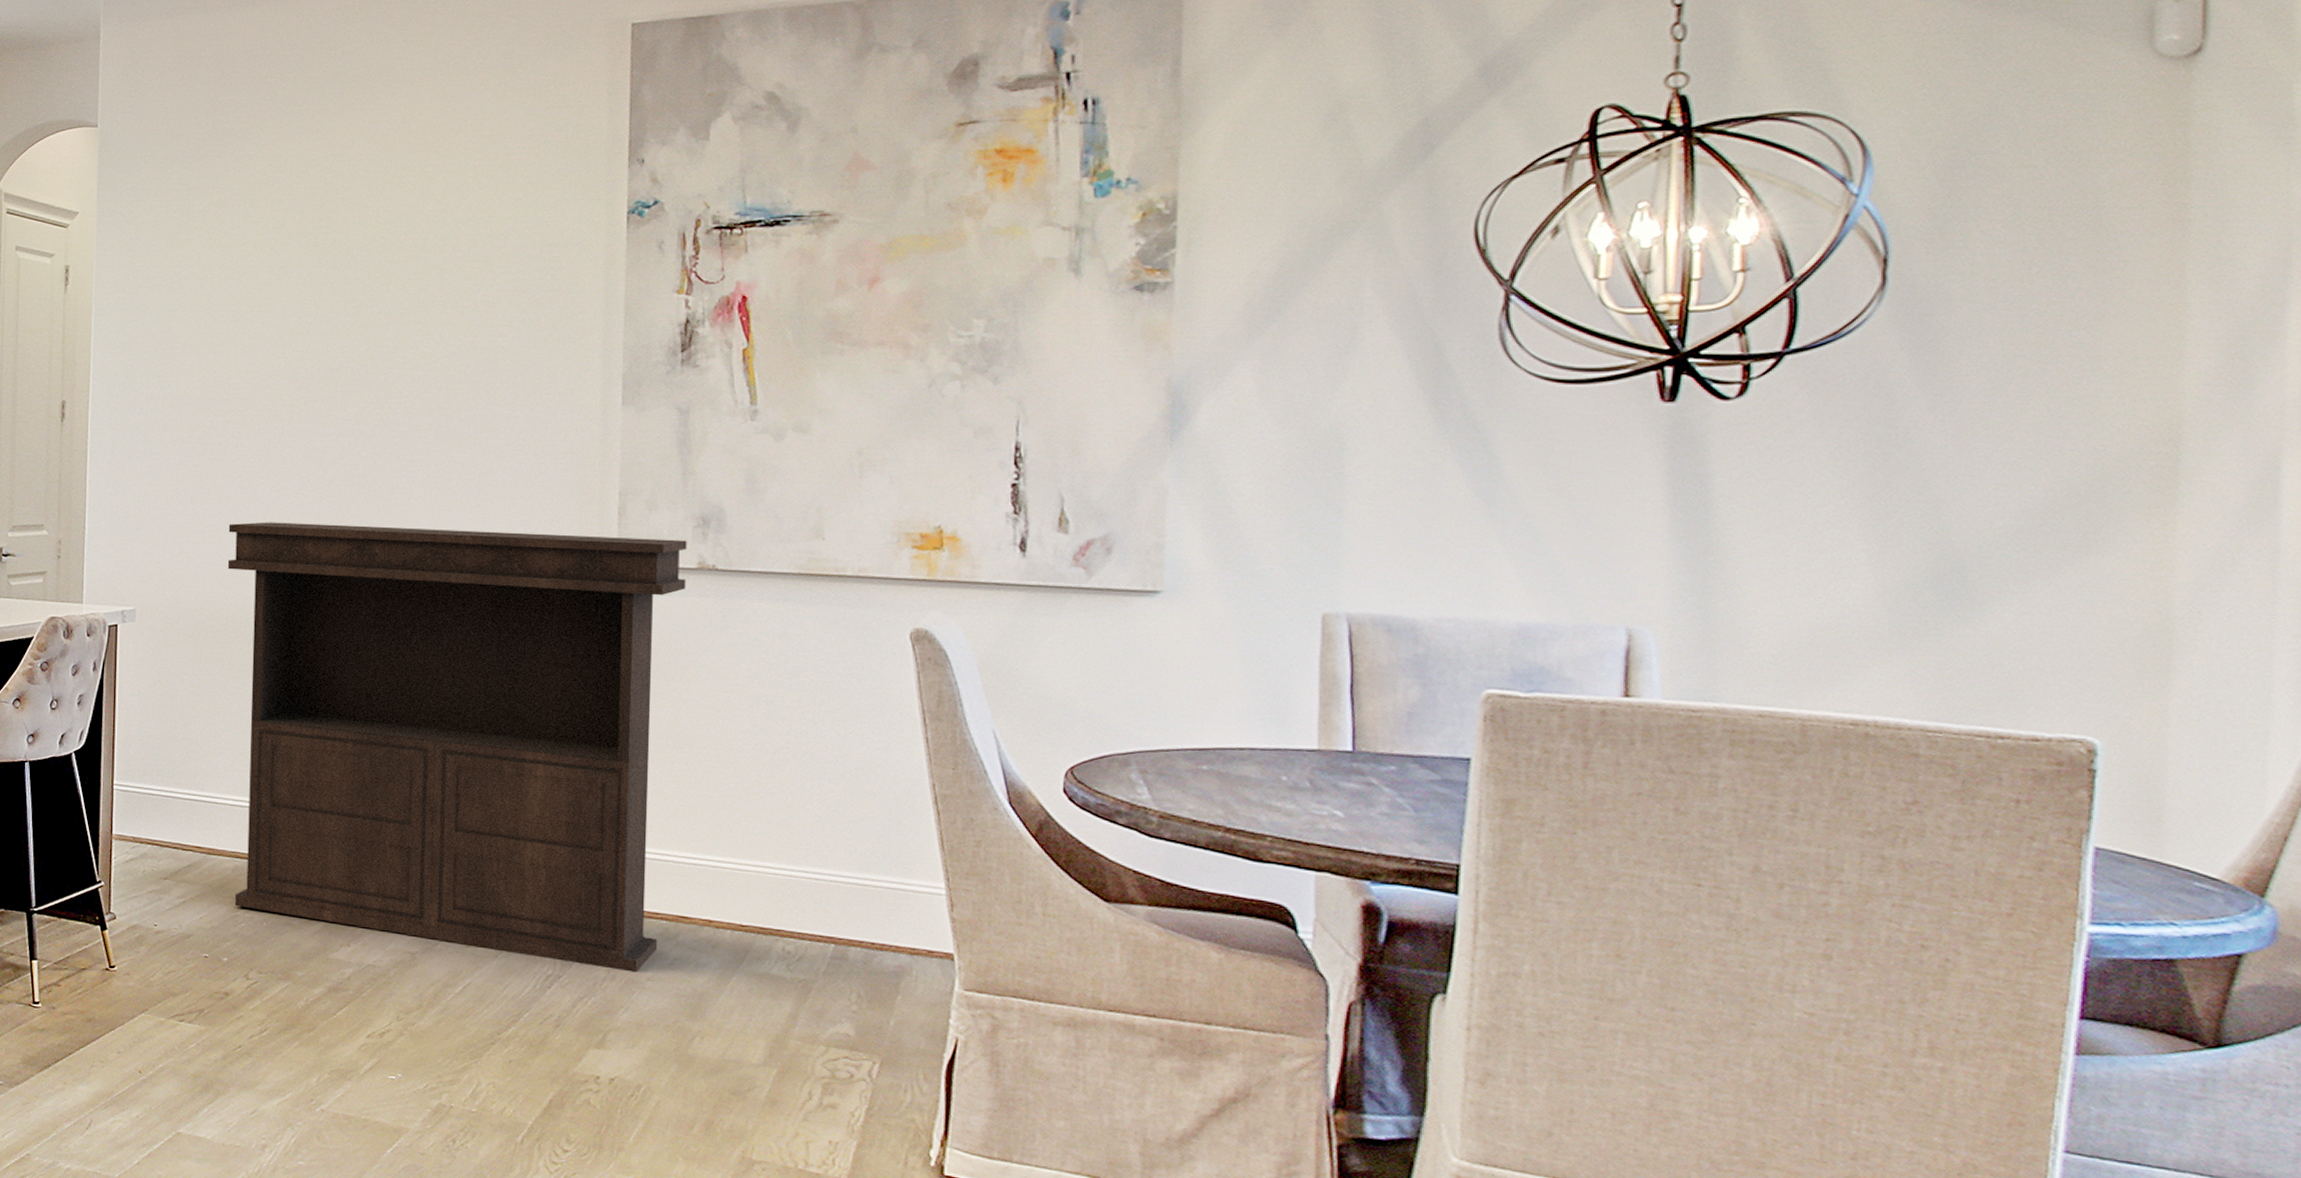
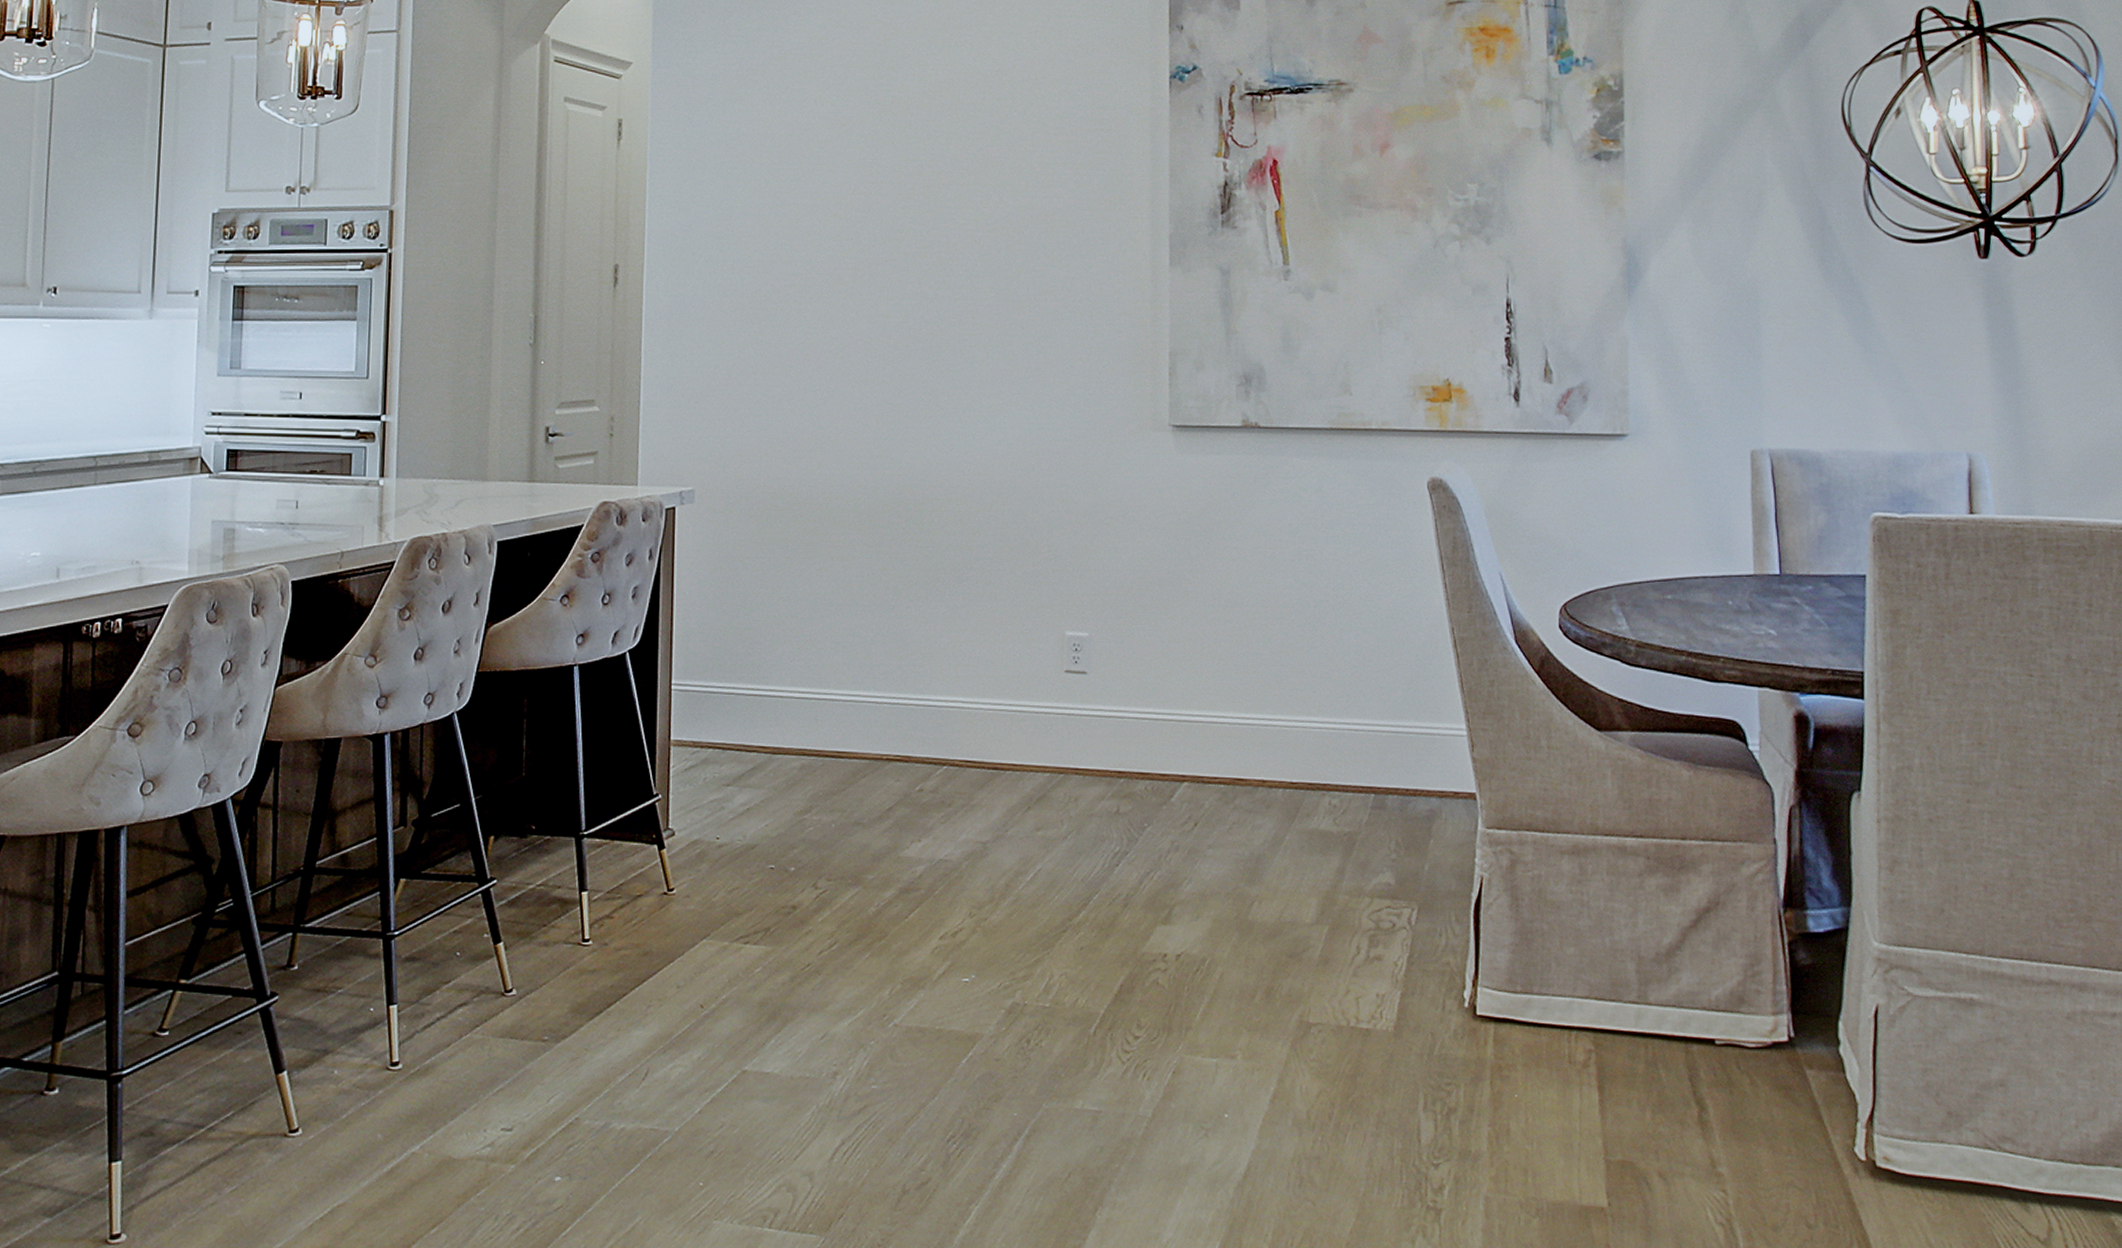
console table: present [227,522,687,973] -> none [791,391,1232,841]

